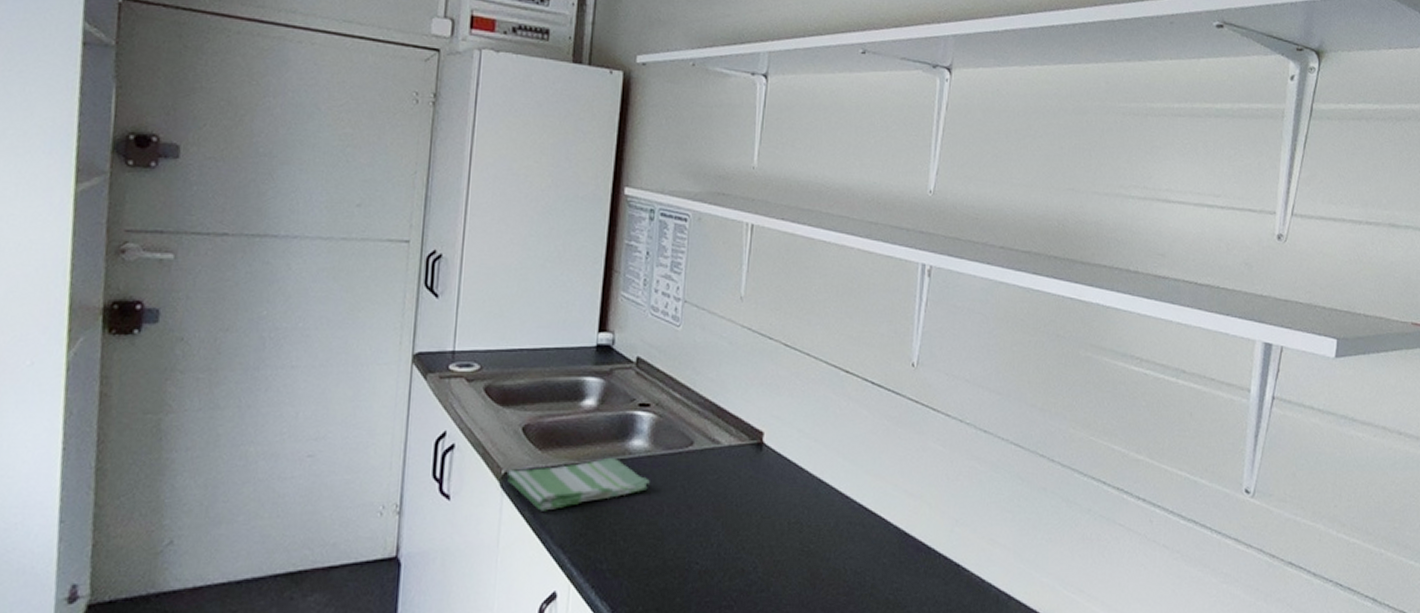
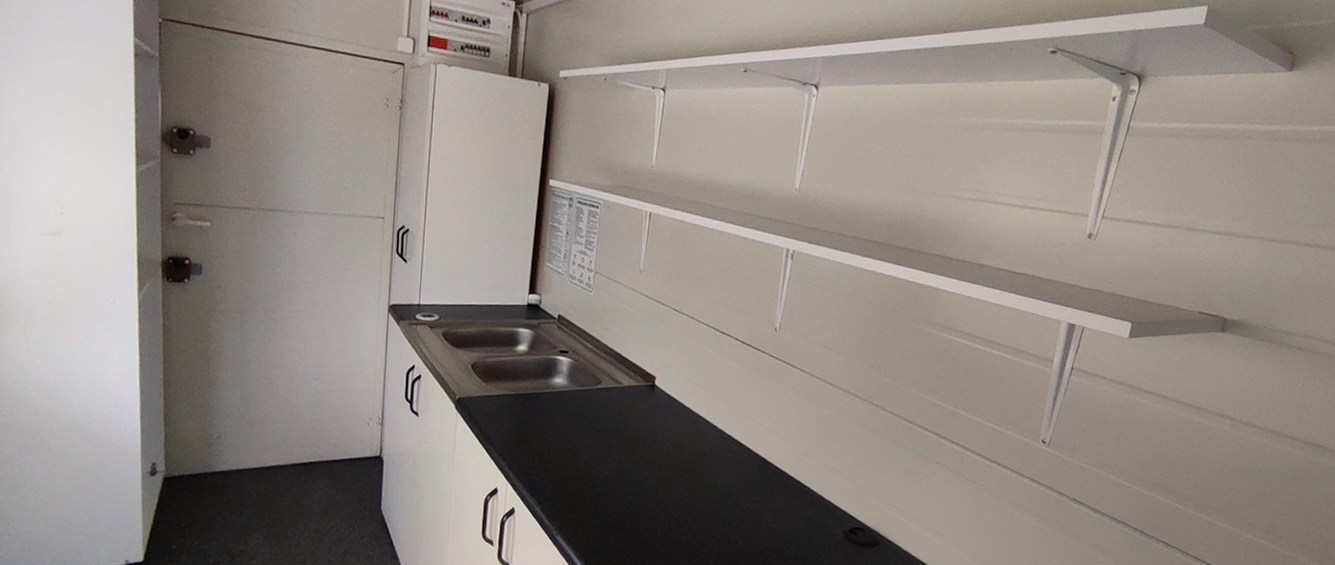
dish towel: present [506,457,650,511] -> none [460,390,568,428]

